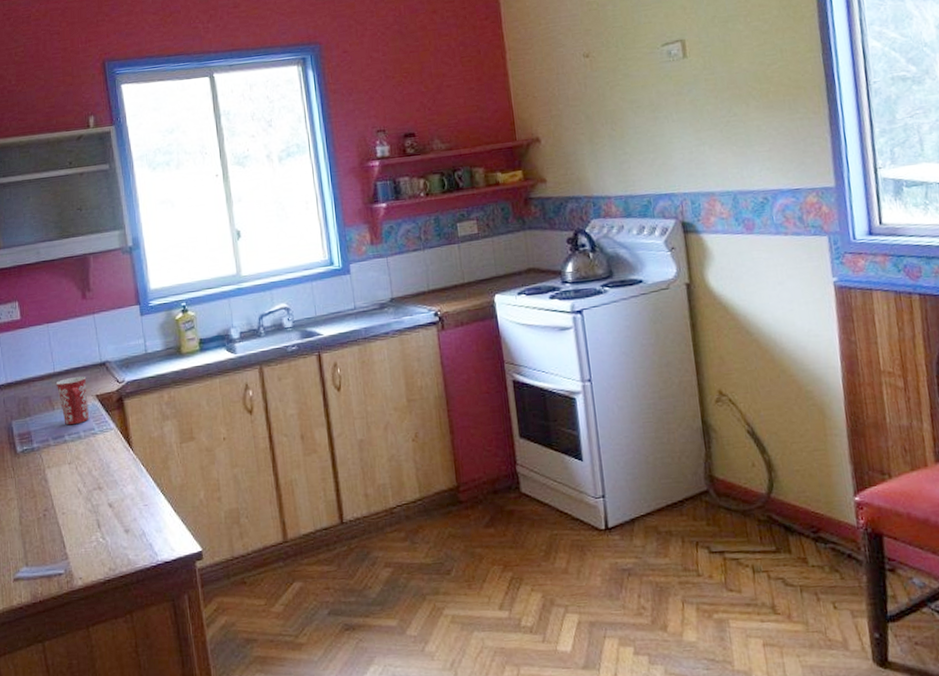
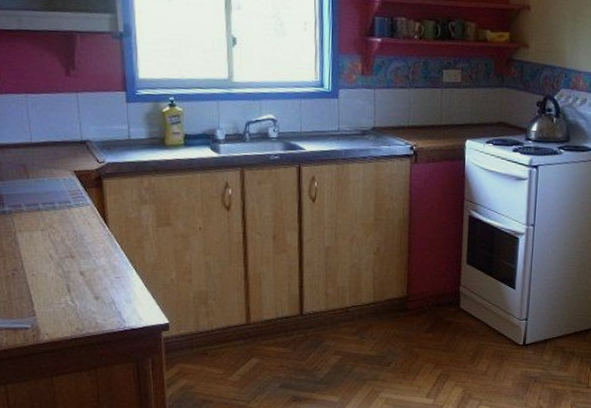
mug: present [55,376,89,425] -> none [32,149,65,195]

